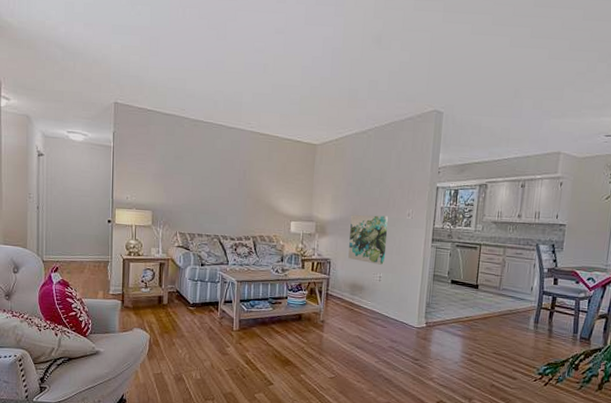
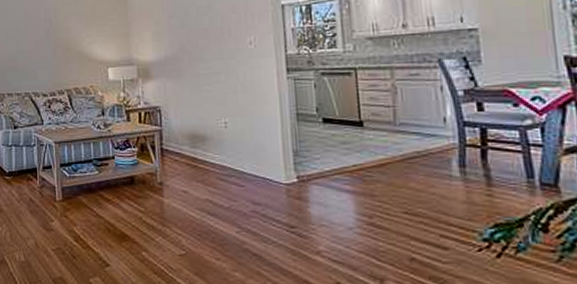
wall art: present [348,215,389,265] -> none [178,48,230,108]

